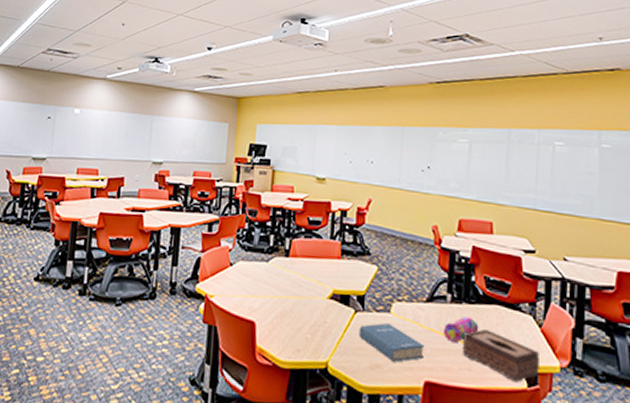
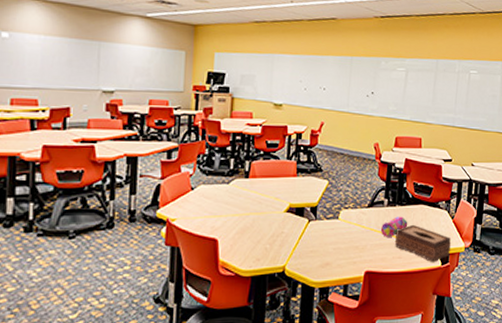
hardback book: present [358,323,425,362] -> none [311,228,366,259]

